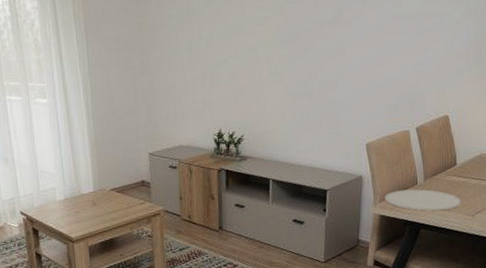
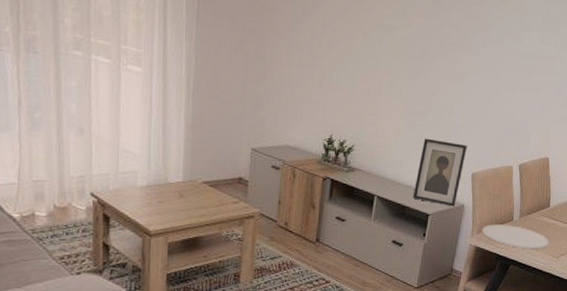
picture frame: none [307,116,358,180] -> present [412,138,467,207]

